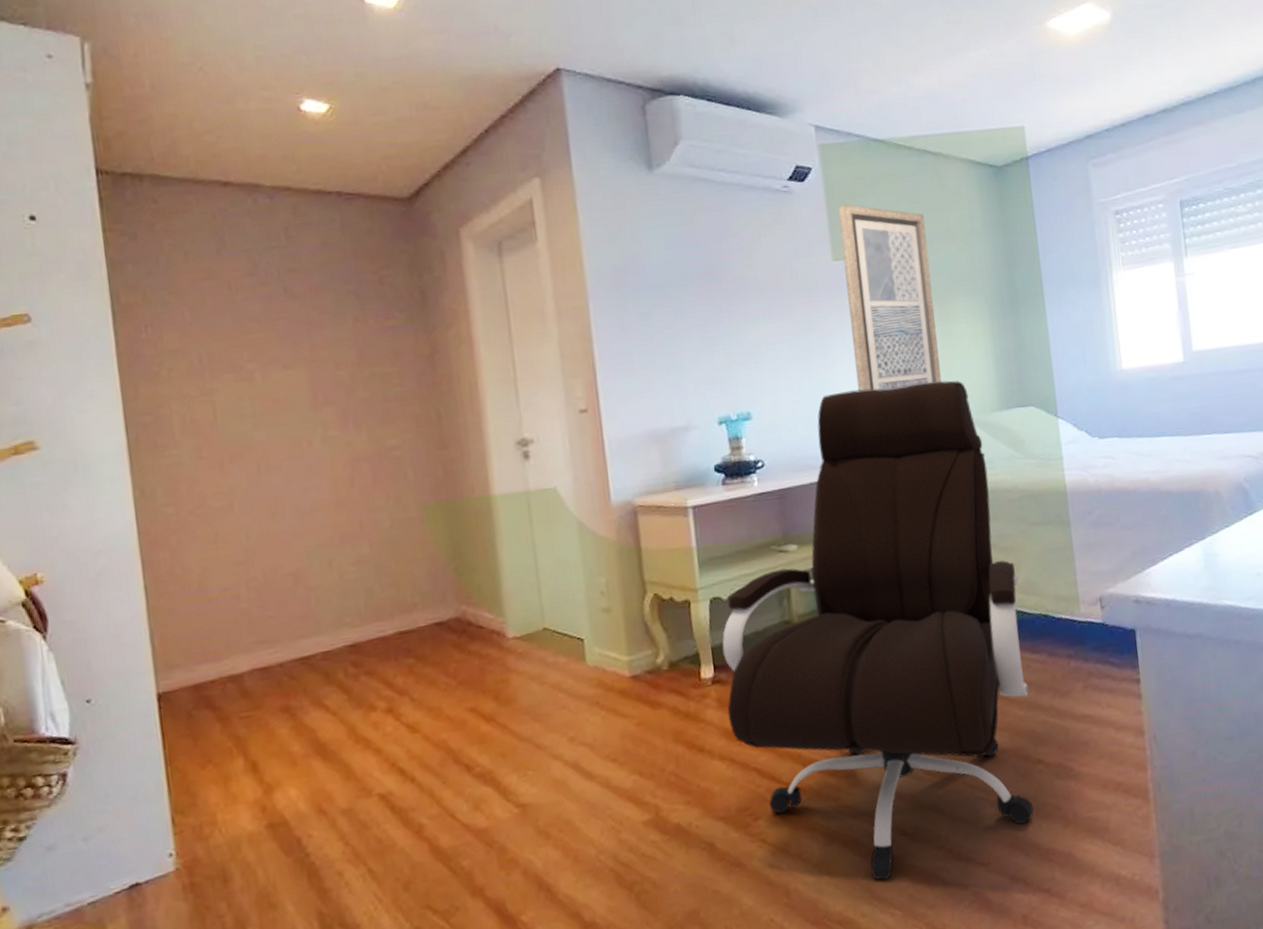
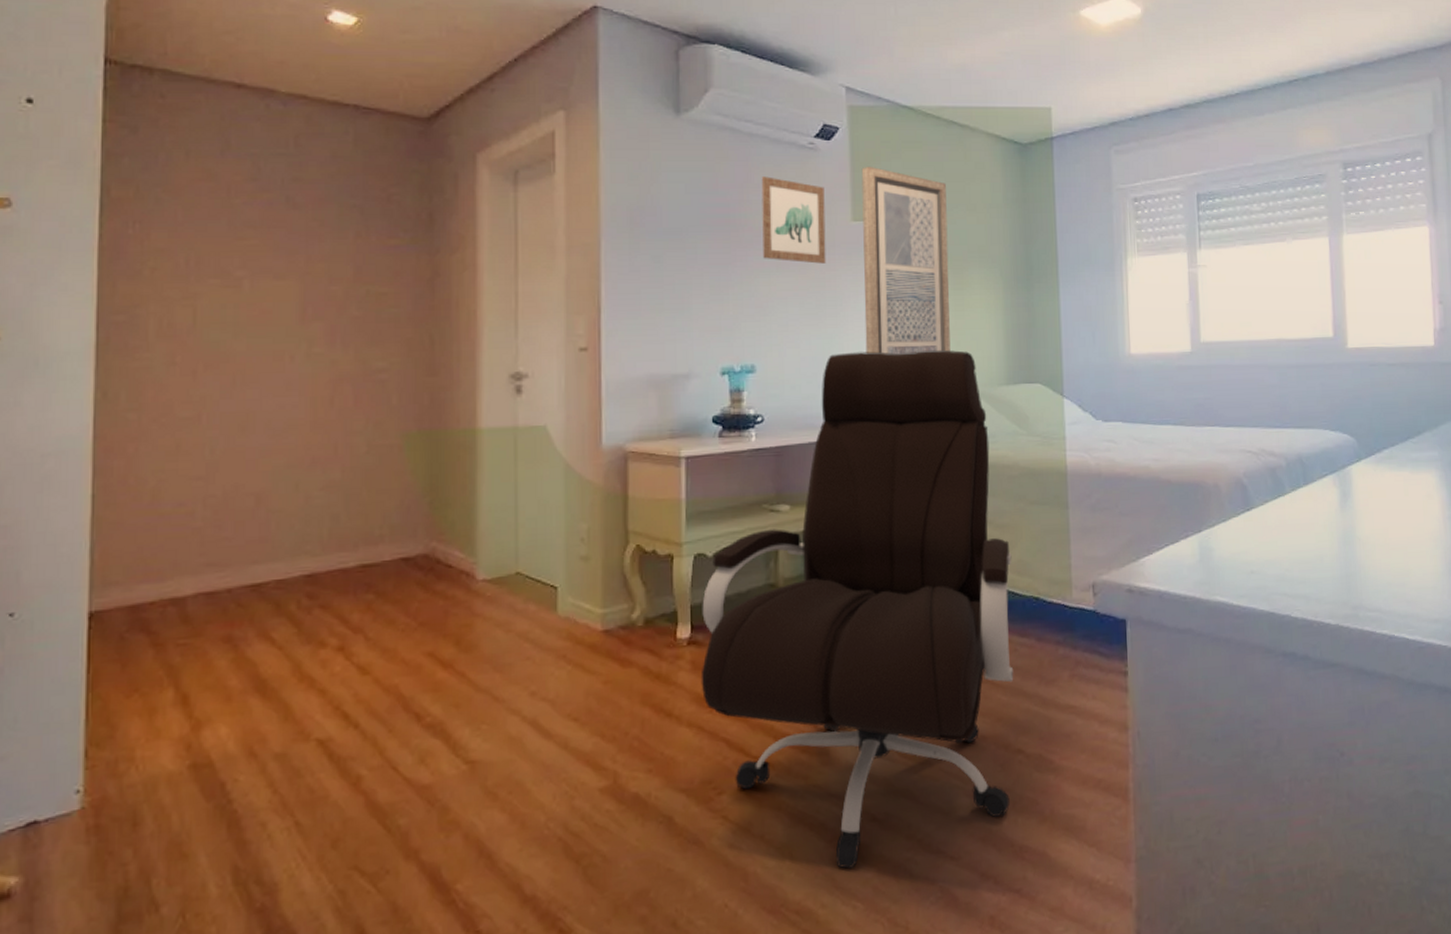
wall art: none [739,224,811,307] -> present [761,176,826,264]

